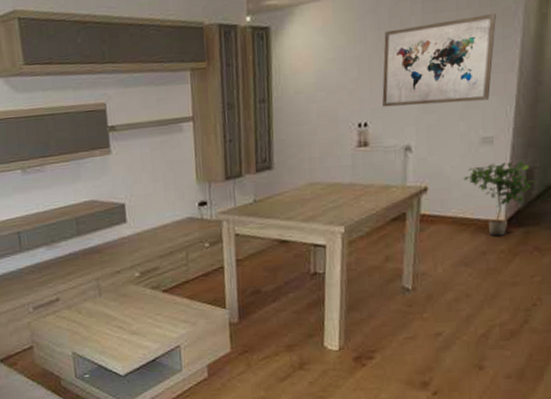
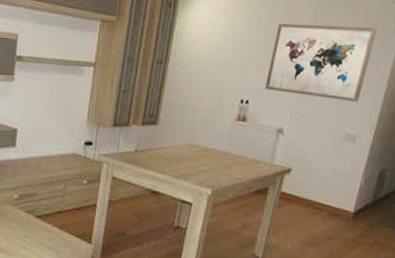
potted plant: present [463,161,537,237] -> none [323,159,387,227]

